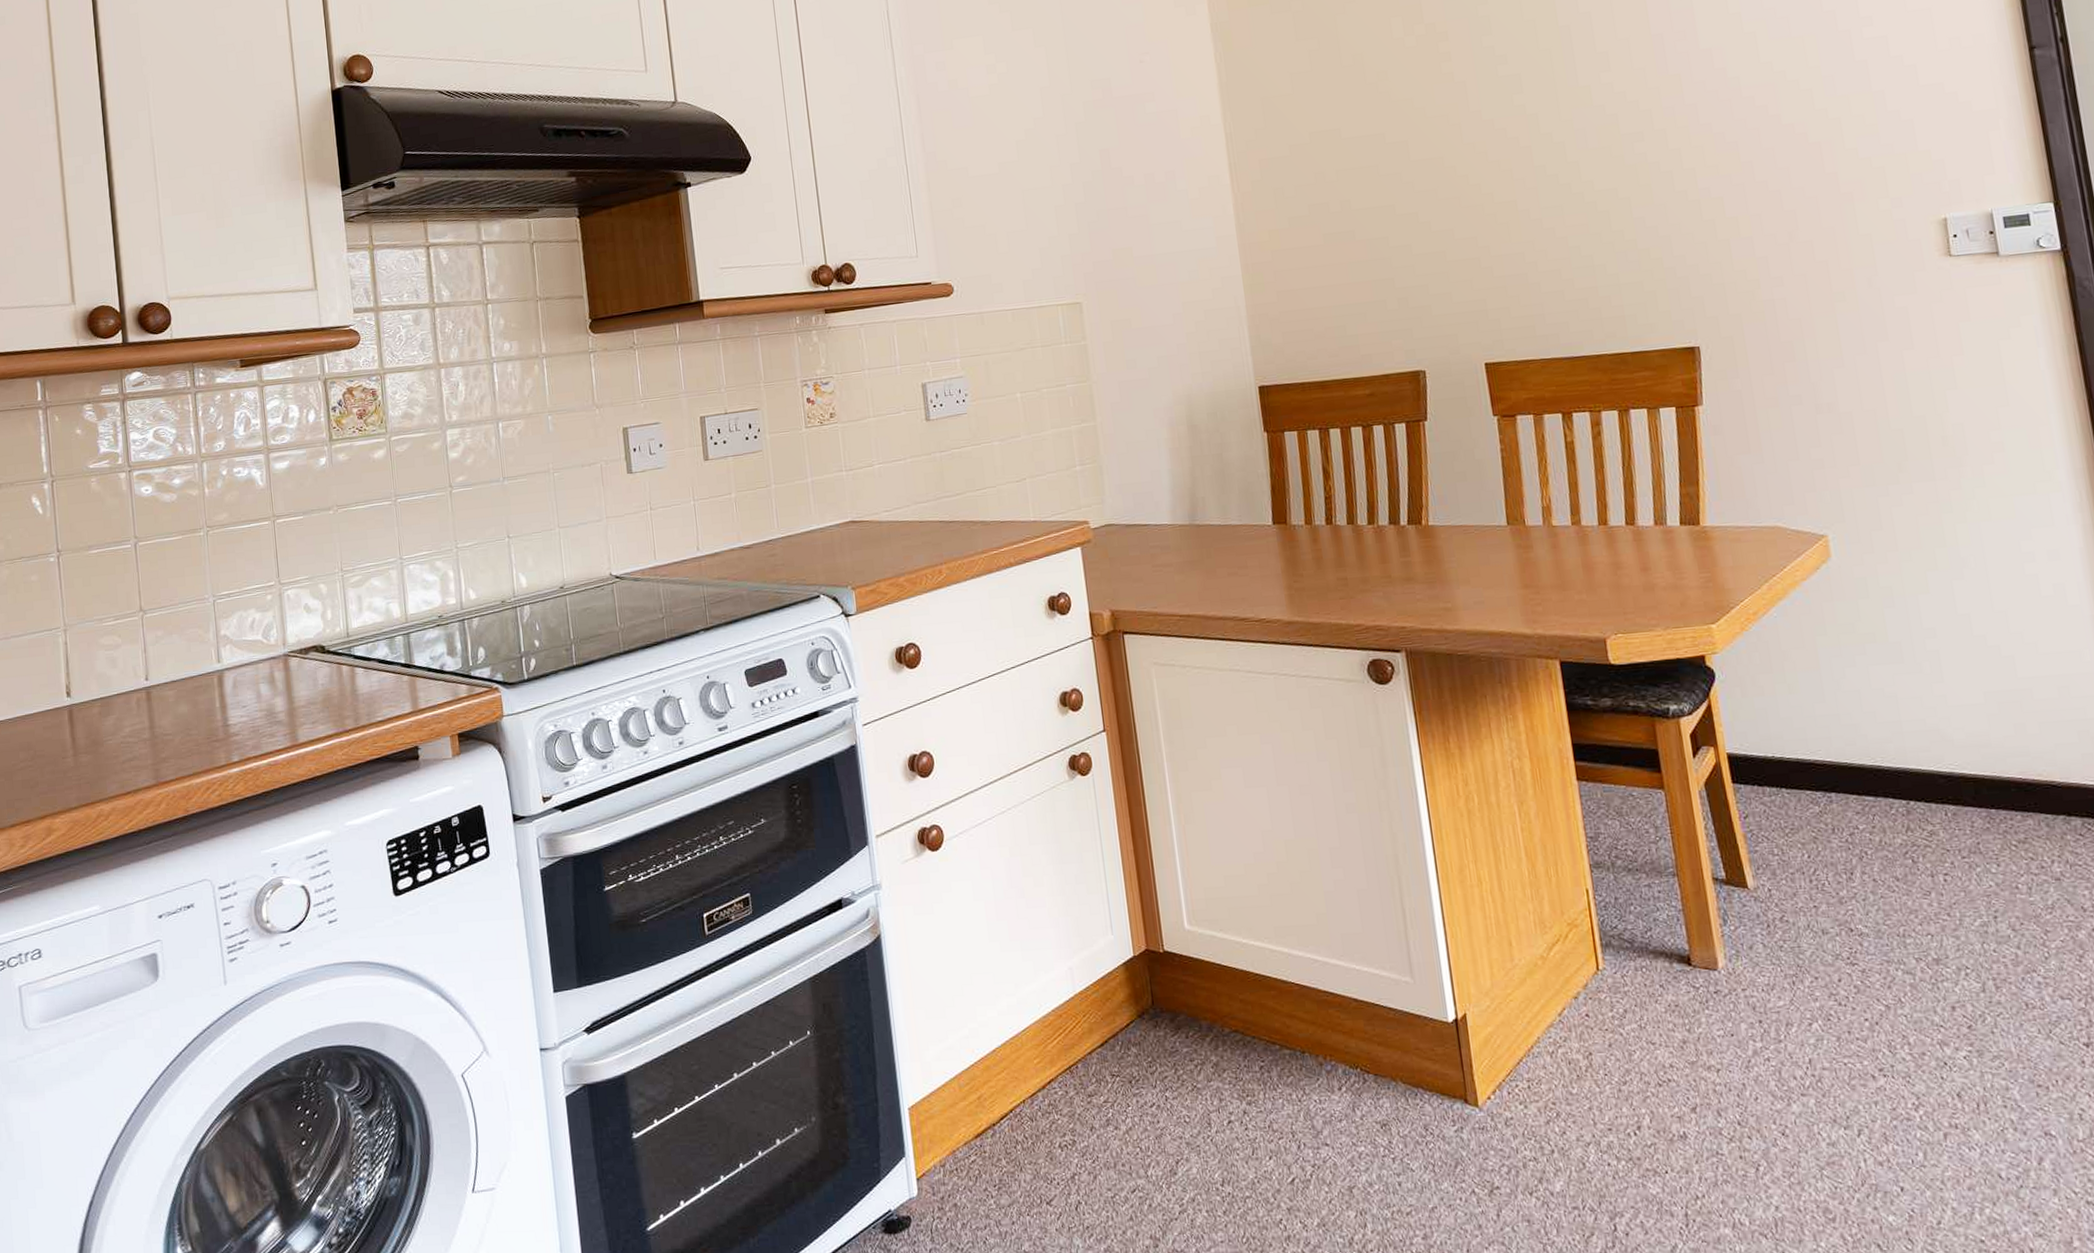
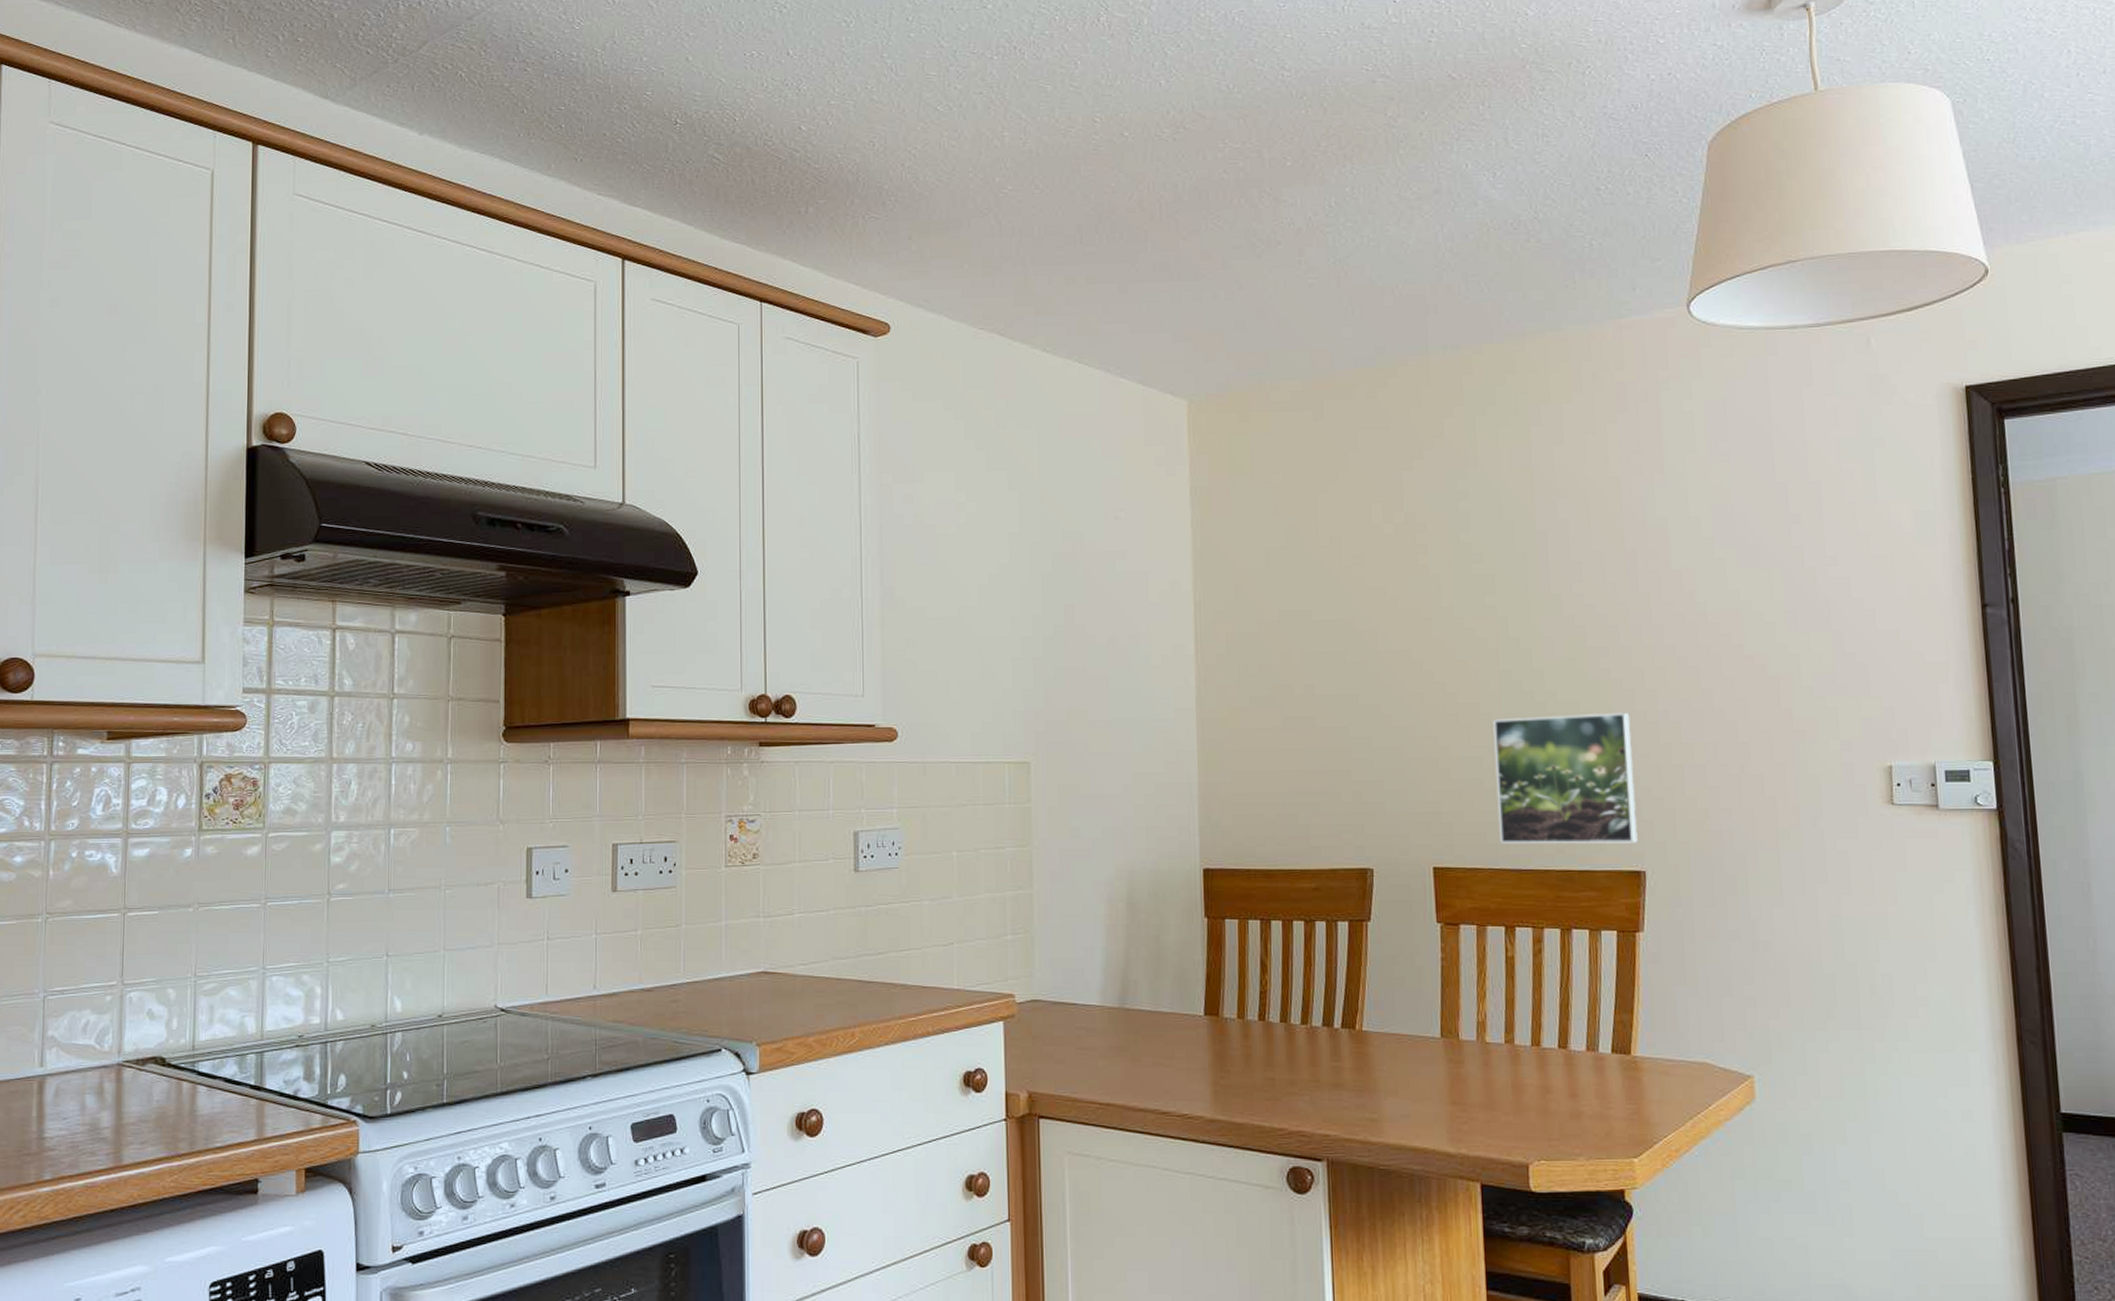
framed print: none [1532,193,1689,334] -> present [1493,712,1638,844]

